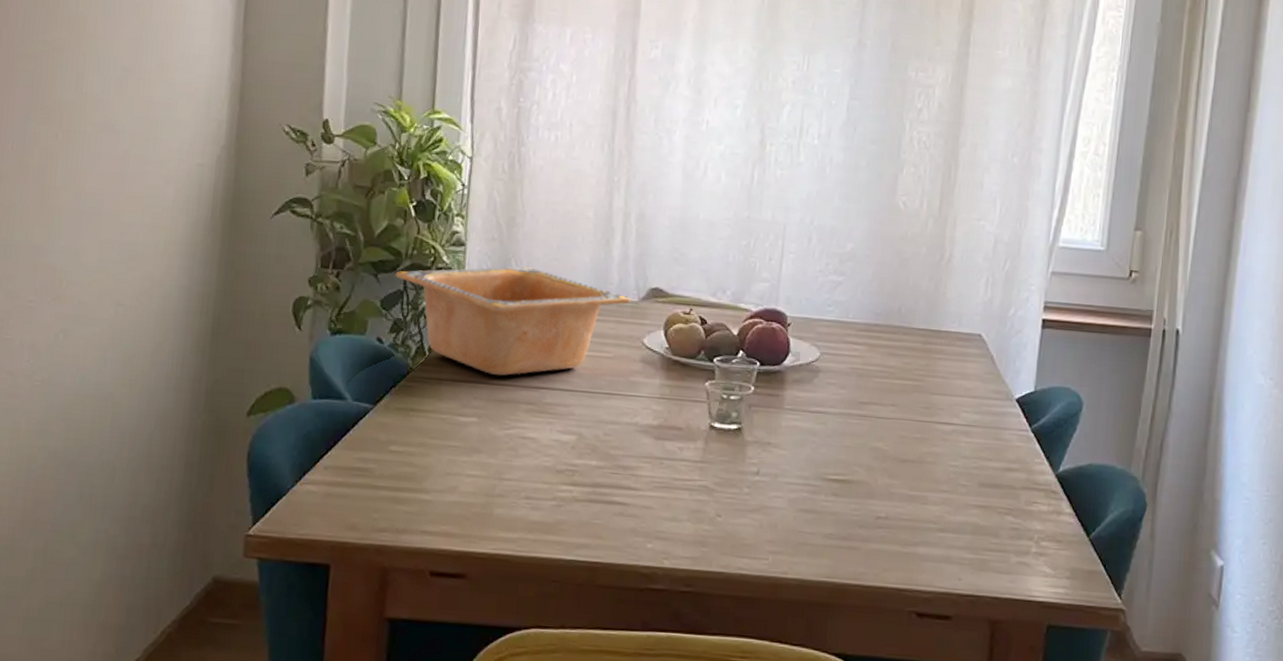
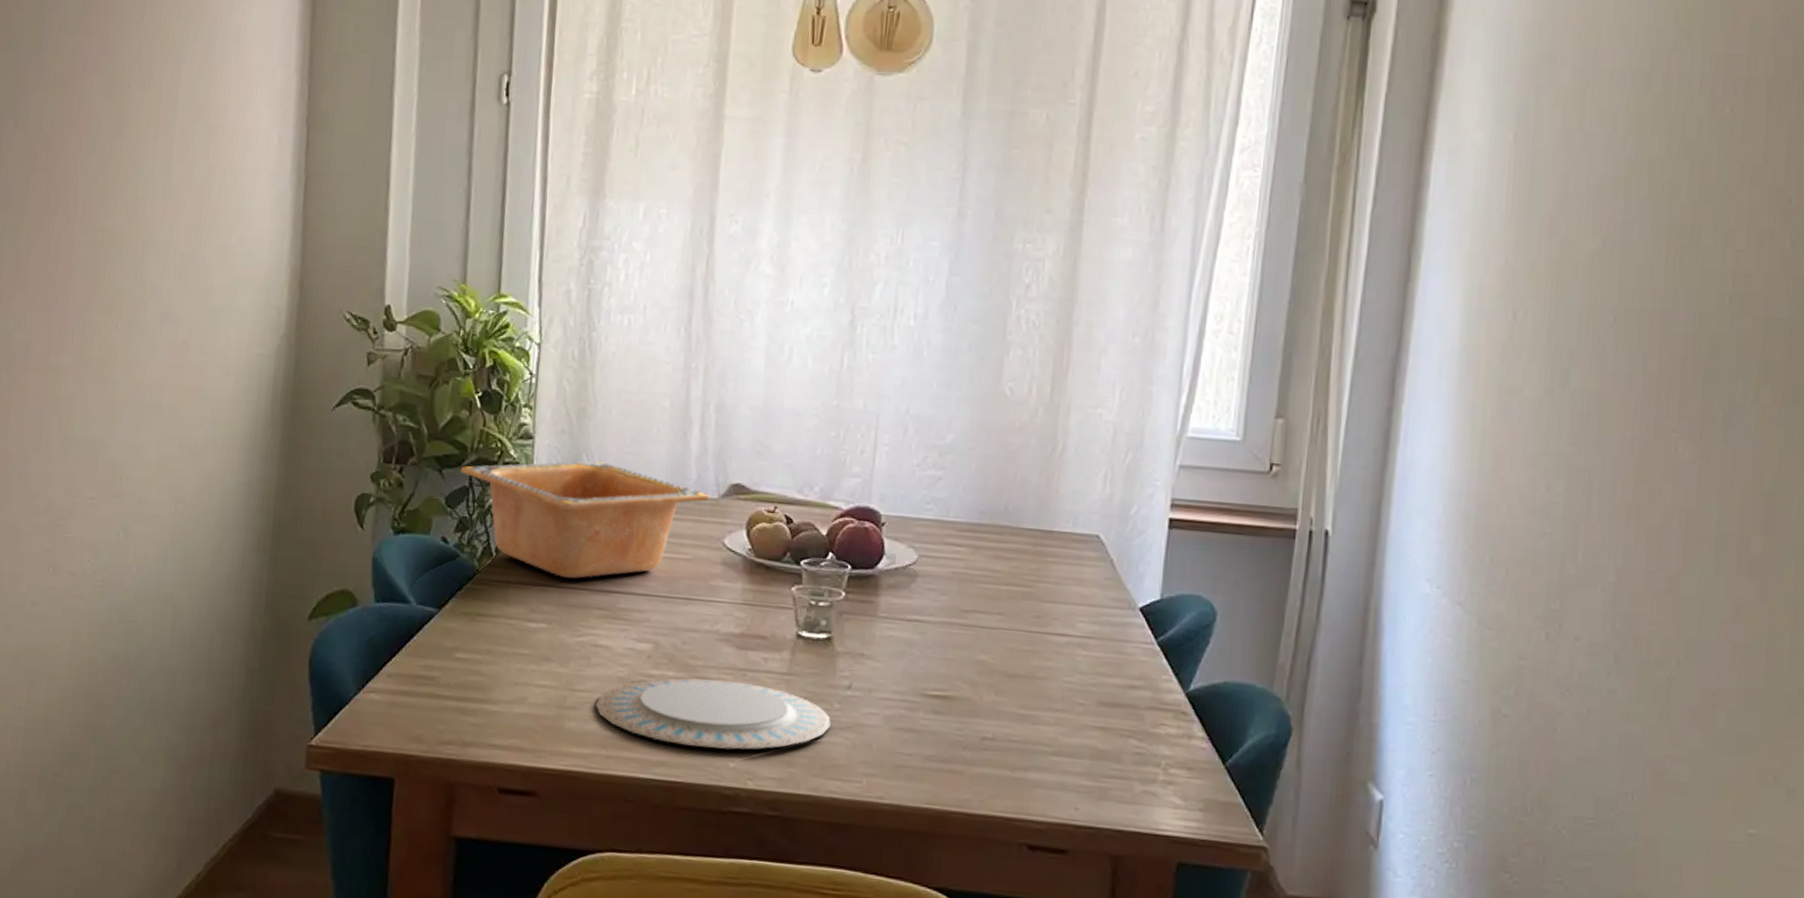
plate: none [523,466,741,532] -> present [596,678,831,750]

